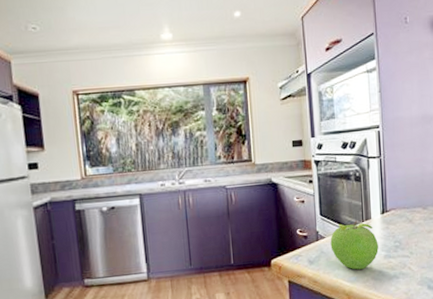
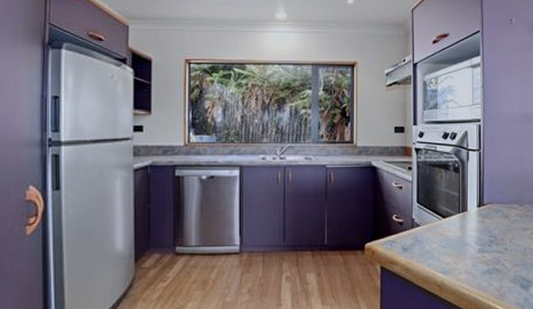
fruit: present [330,220,379,270] -> none [425,211,473,261]

